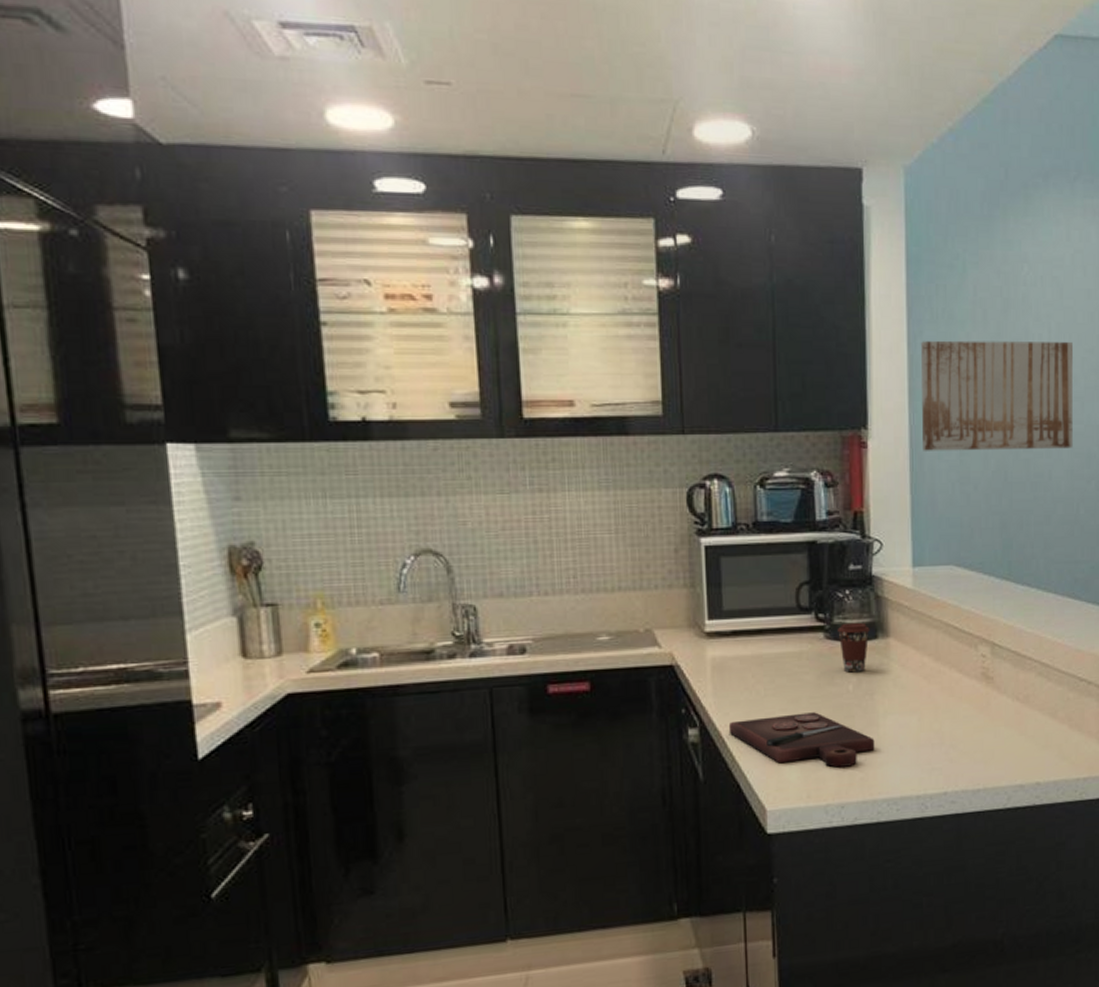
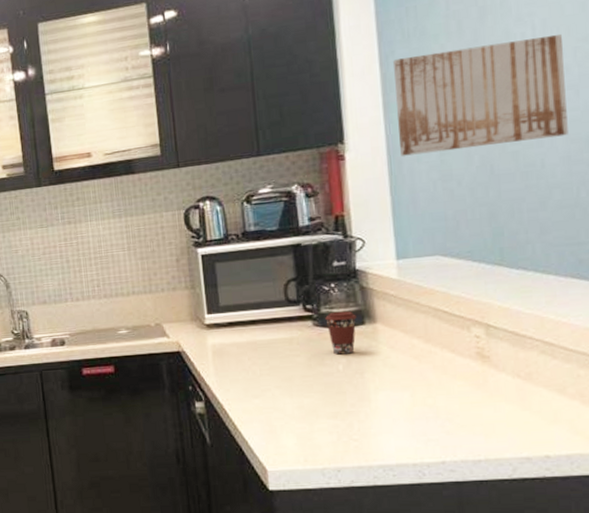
cutting board: present [728,712,875,768] -> none [229,389,368,436]

